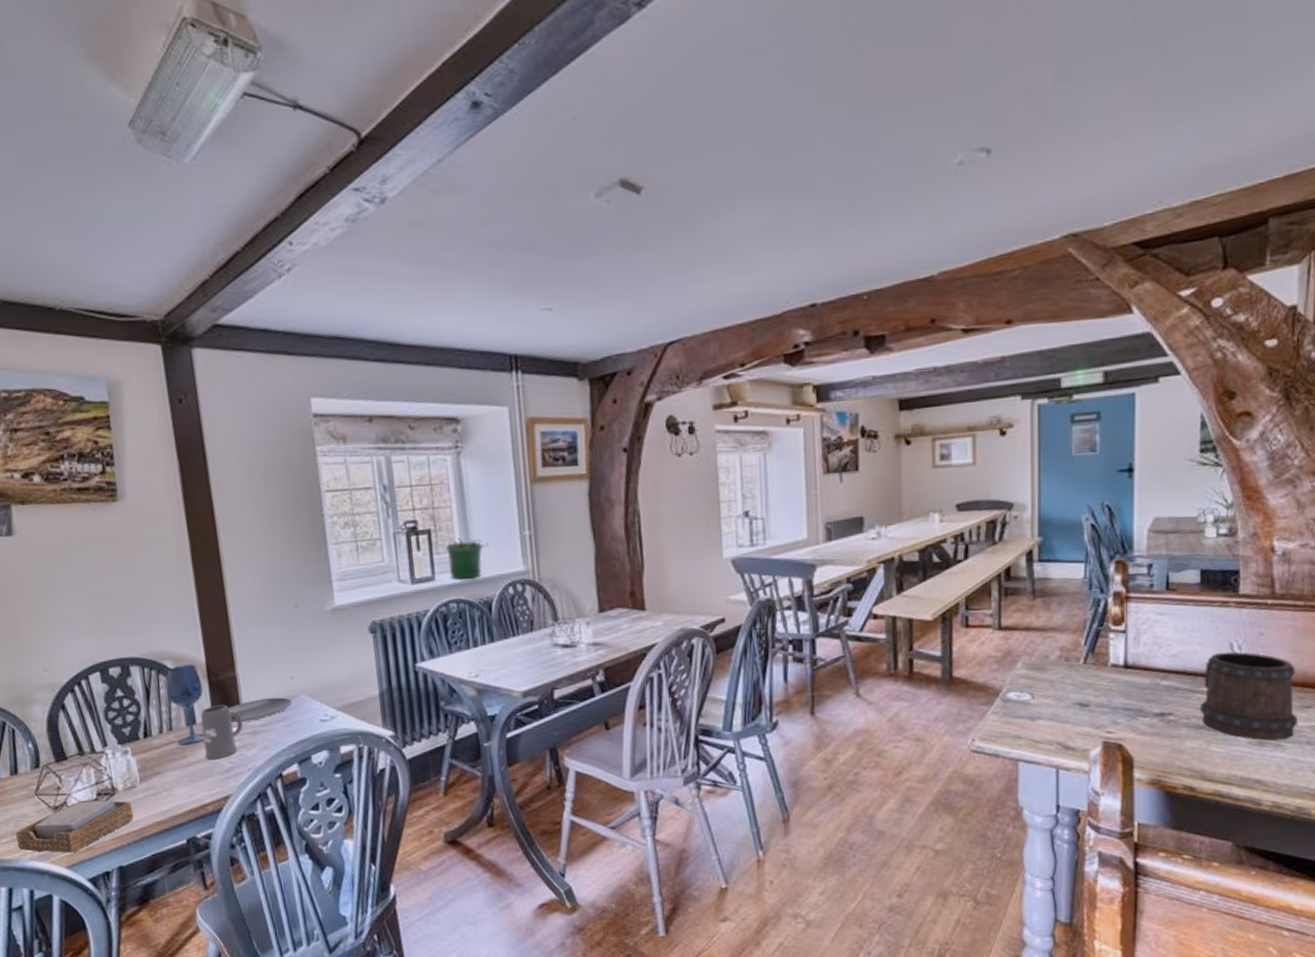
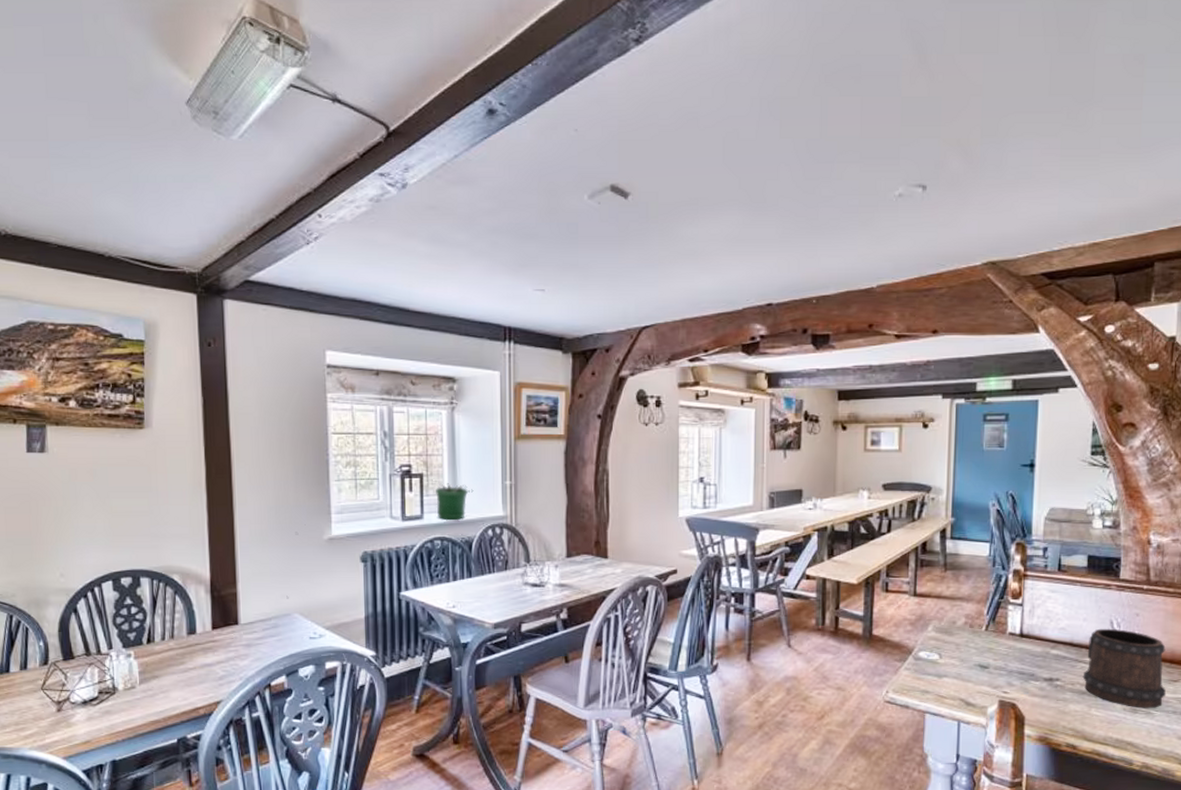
napkin holder: present [16,799,134,853] -> none [19,697,131,745]
wineglass: present [166,664,204,745] -> none [172,579,205,652]
beer mug: present [200,704,243,760] -> none [200,618,239,667]
plate: present [228,697,292,722] -> none [227,615,285,634]

